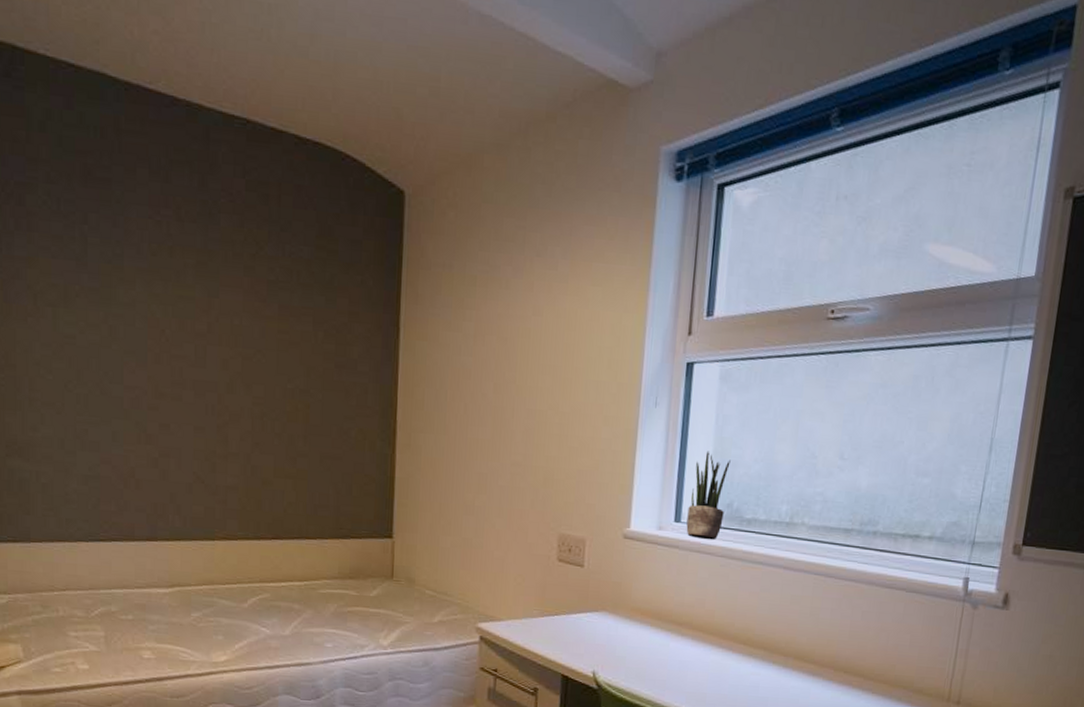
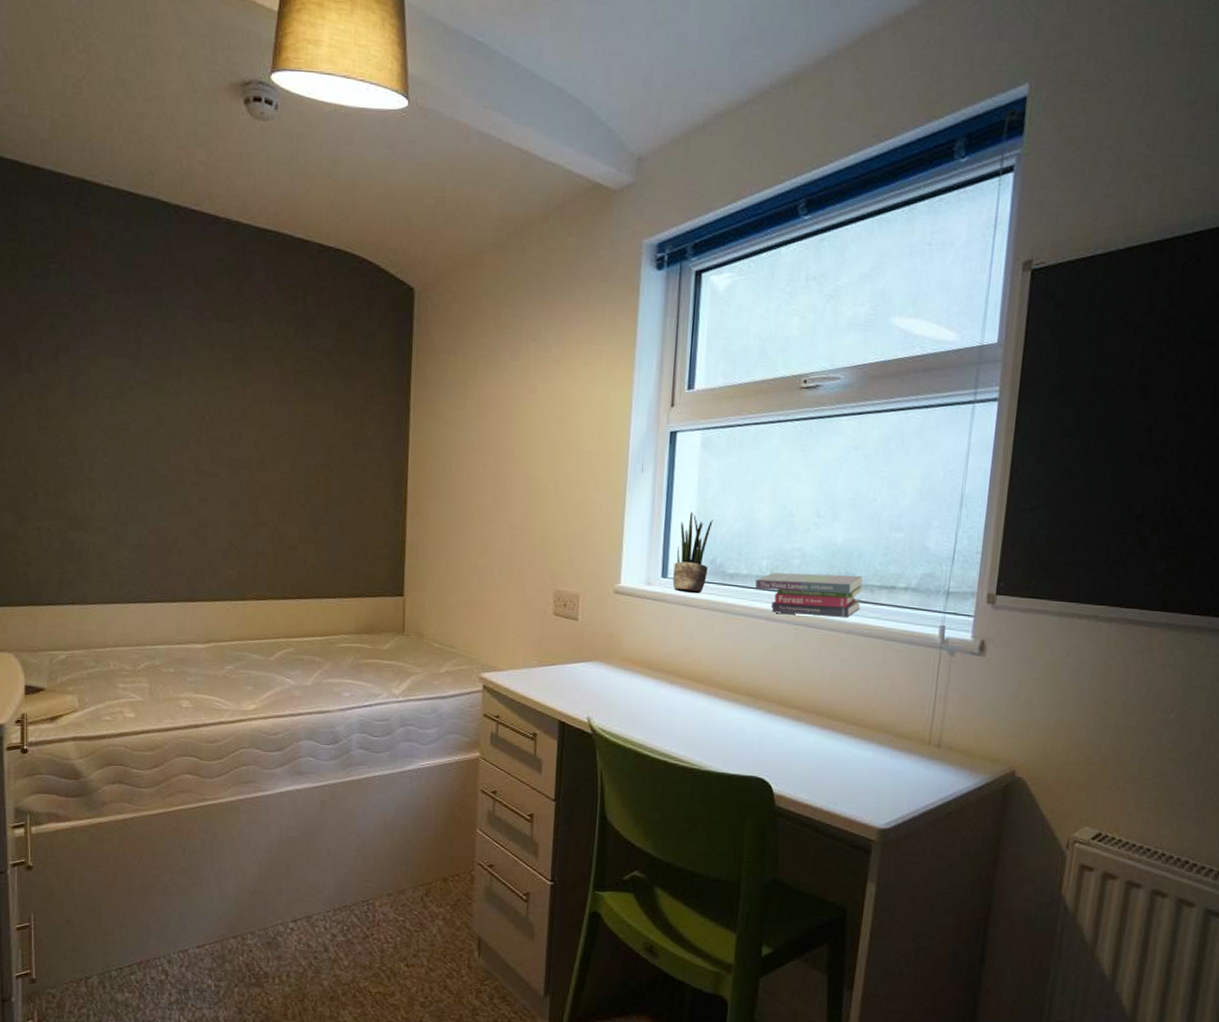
books: none [774,518,887,569] -> present [755,572,863,619]

